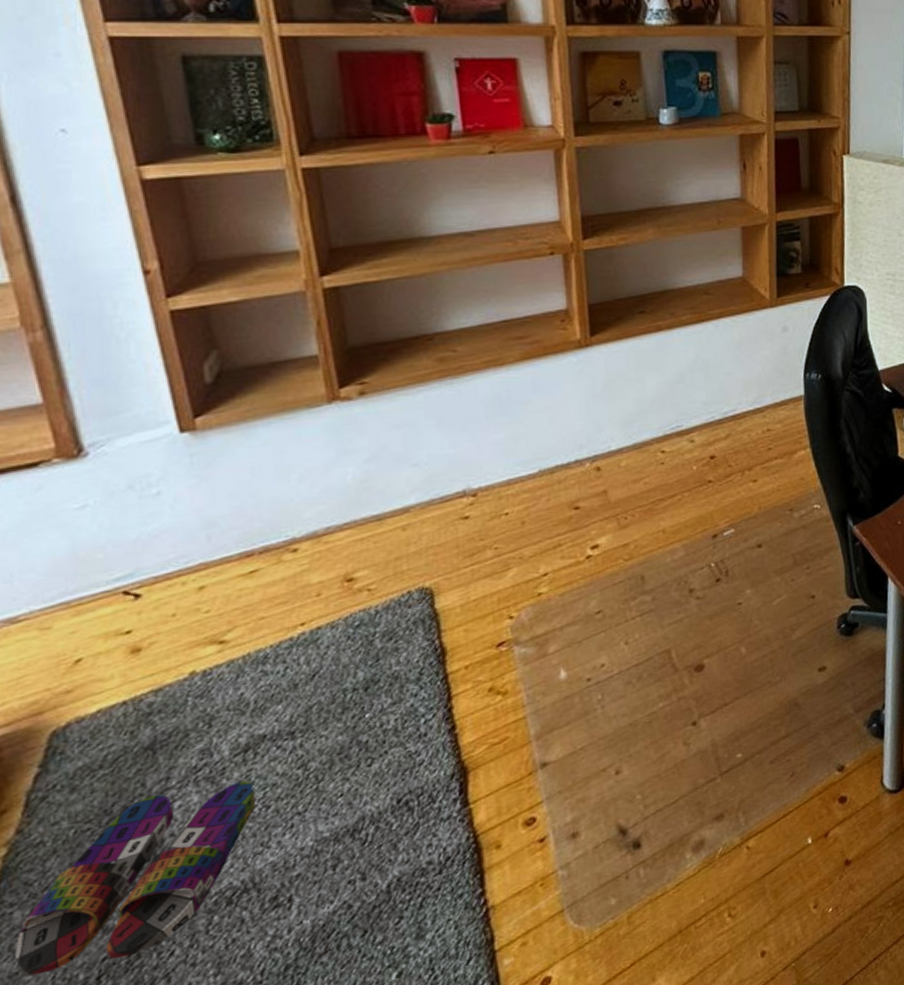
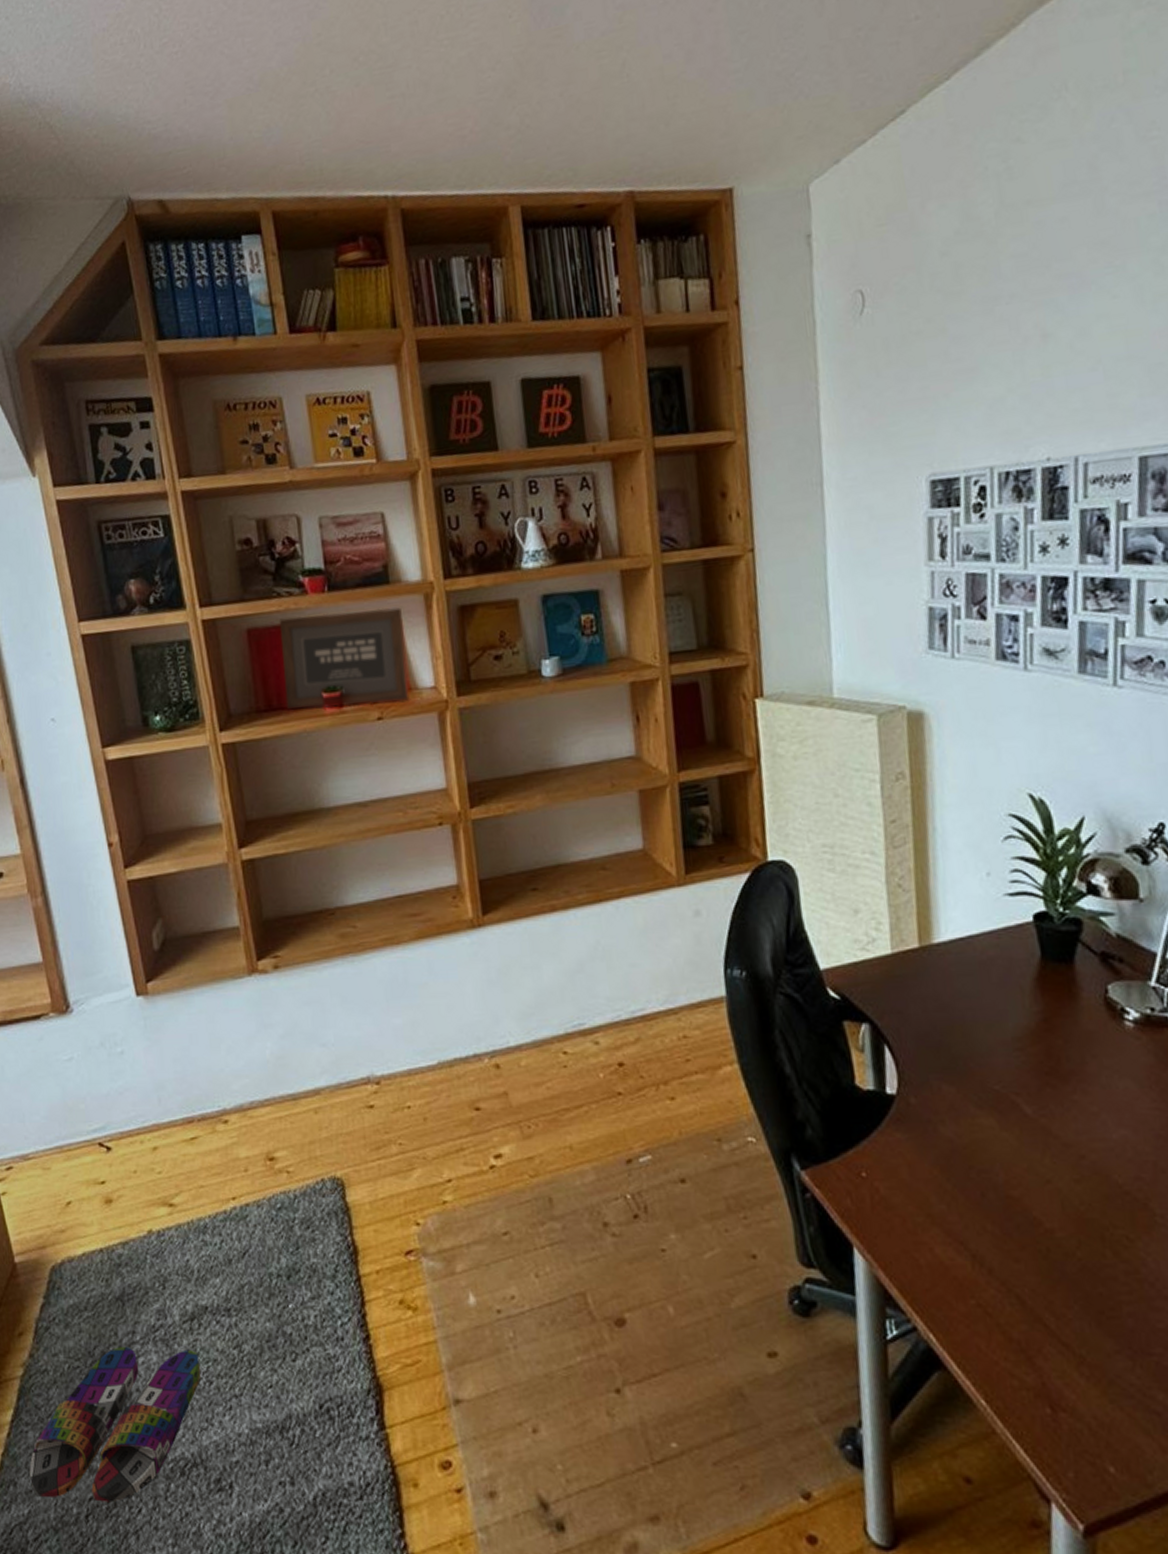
picture frame: none [378,44,525,138] -> present [279,607,410,710]

